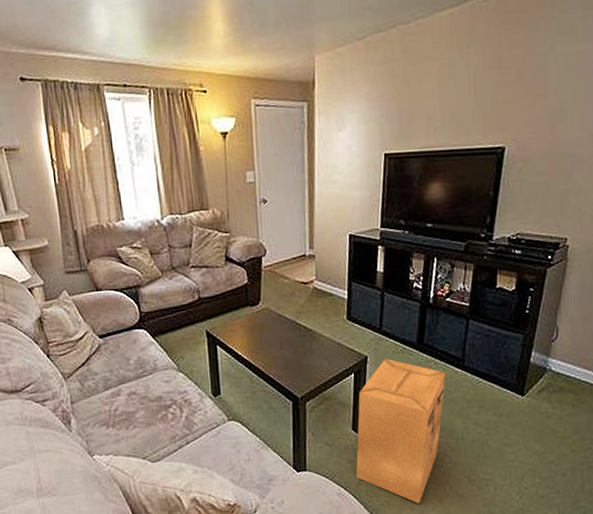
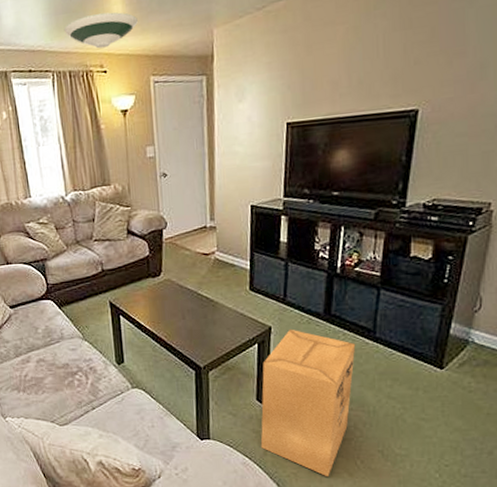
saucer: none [162,30,239,67] -> present [64,12,138,49]

